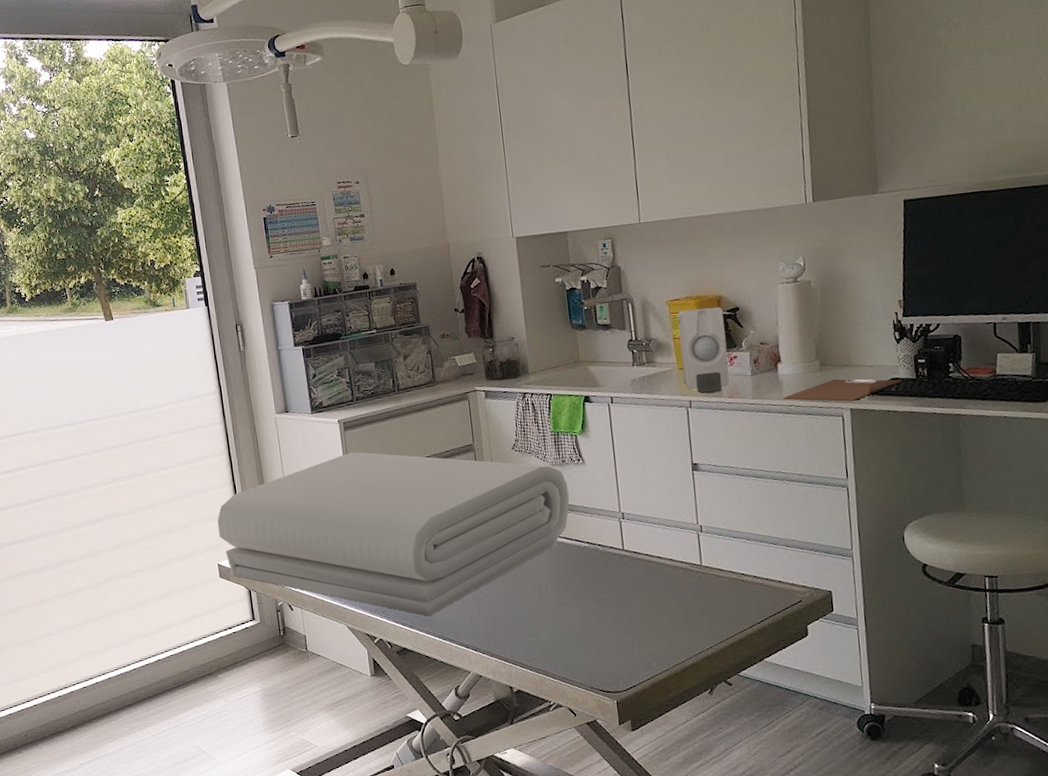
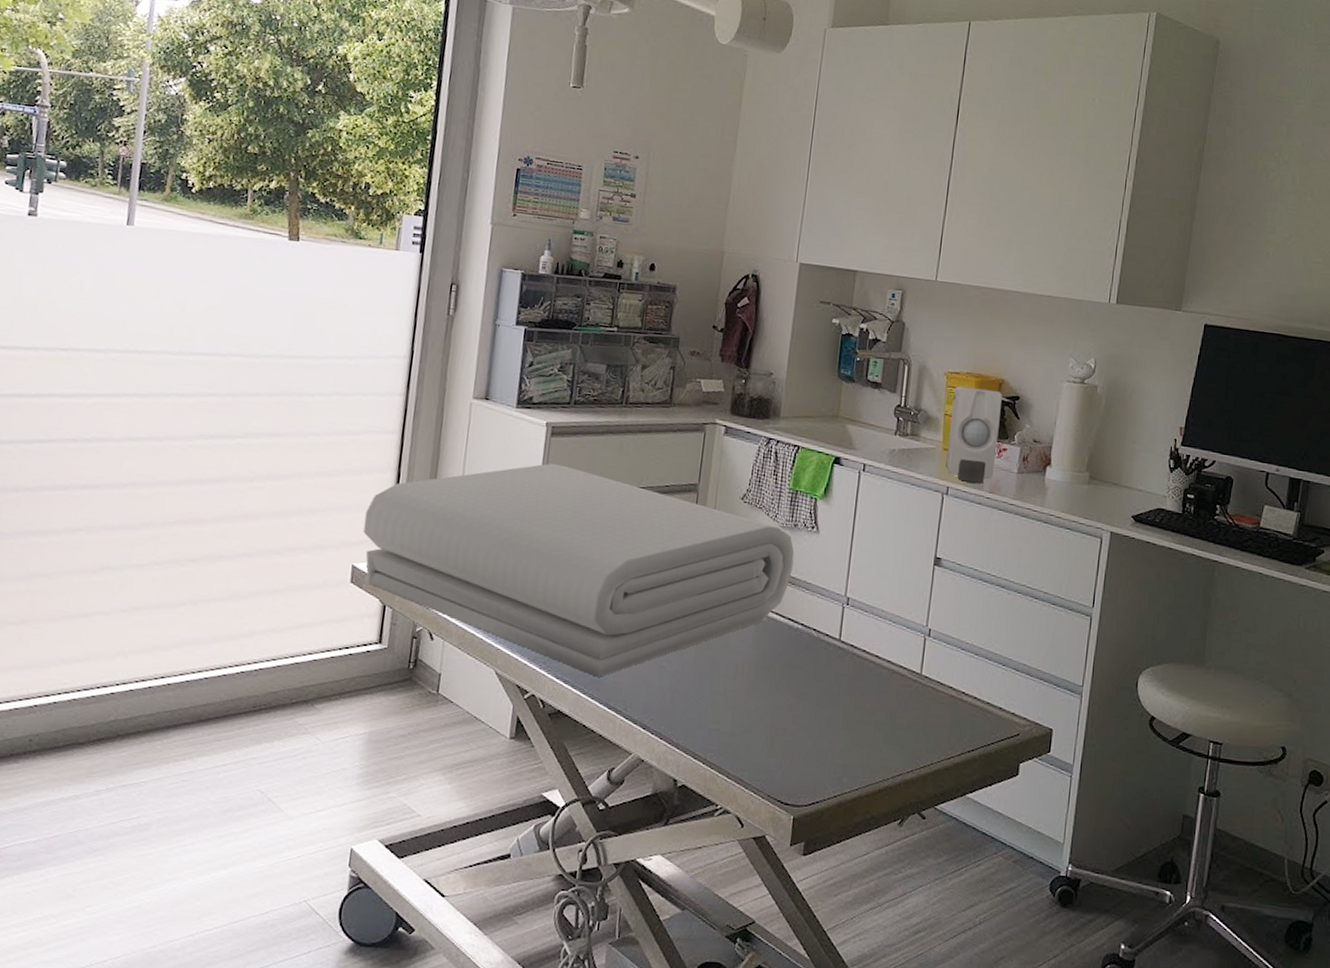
clipboard: present [783,378,903,402] -> none [1045,496,1168,525]

